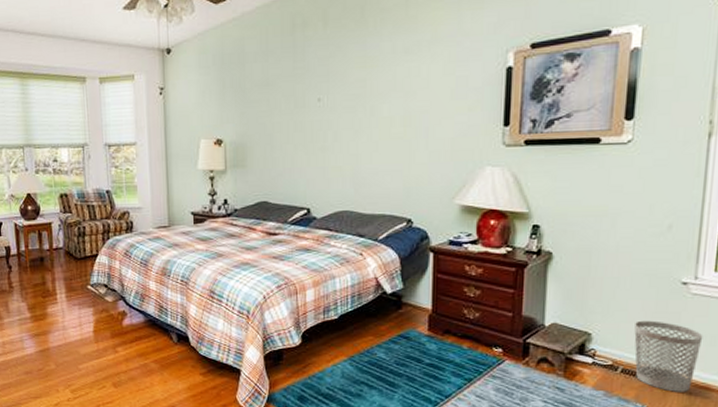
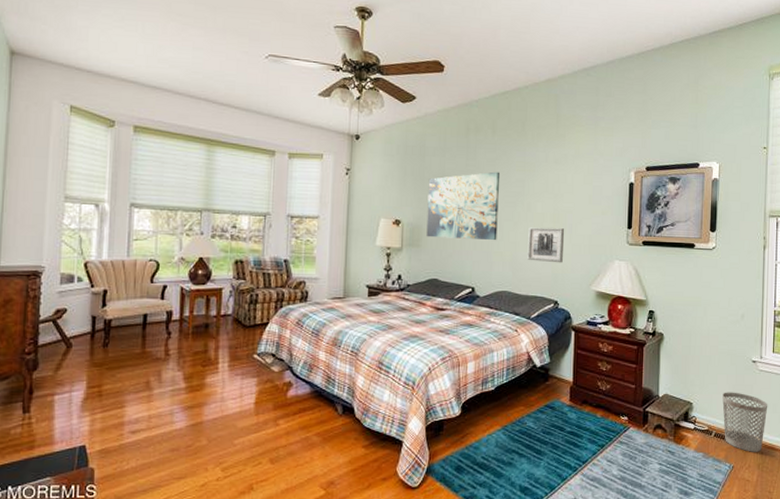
wall art: none [250,72,336,156] -> present [426,171,501,241]
wall art: none [372,133,419,175] -> present [527,227,565,263]

